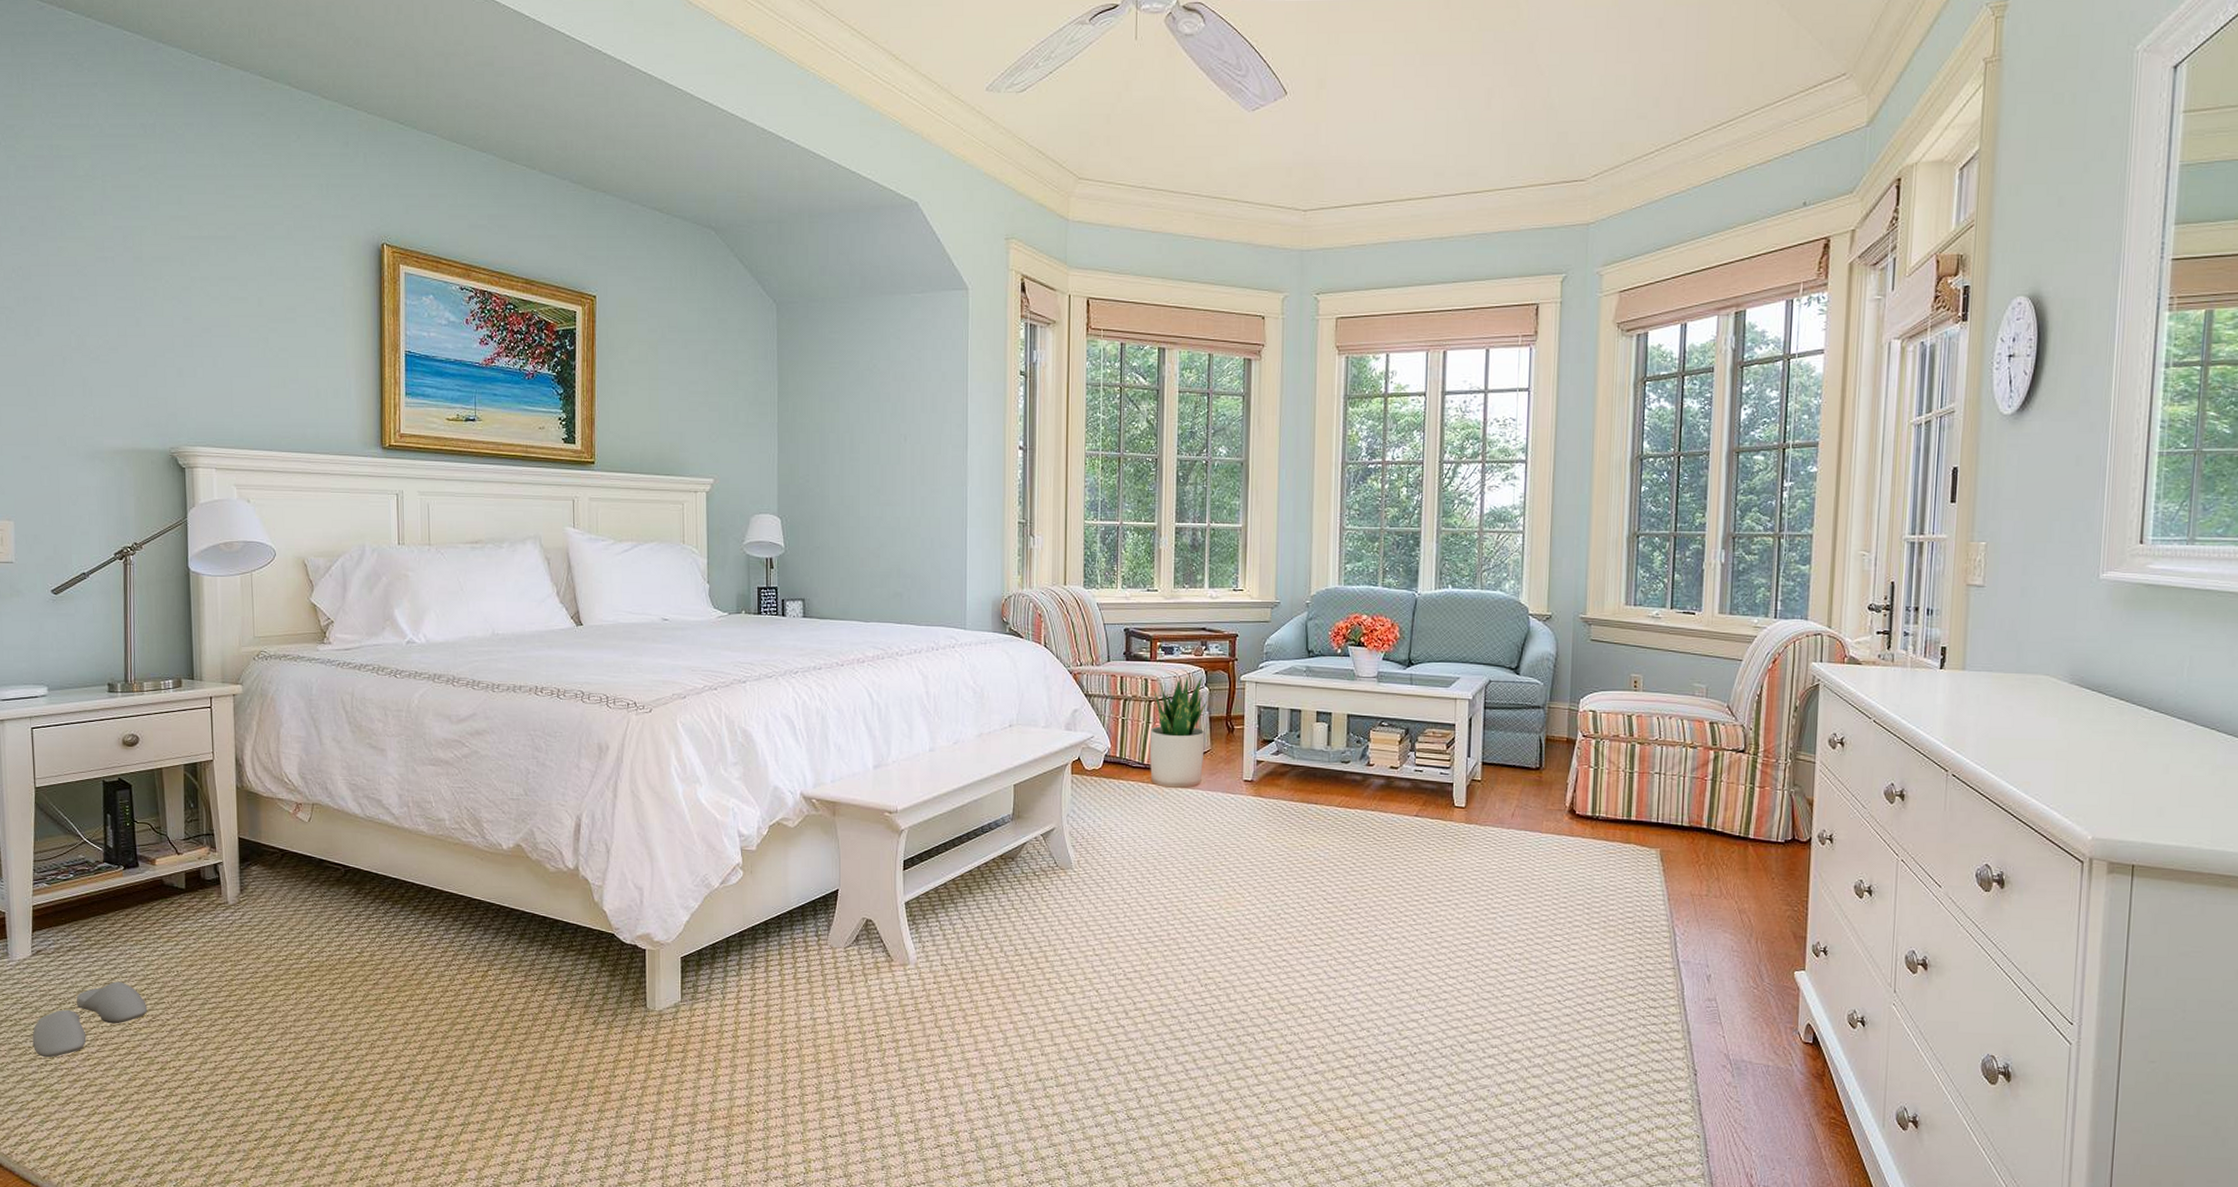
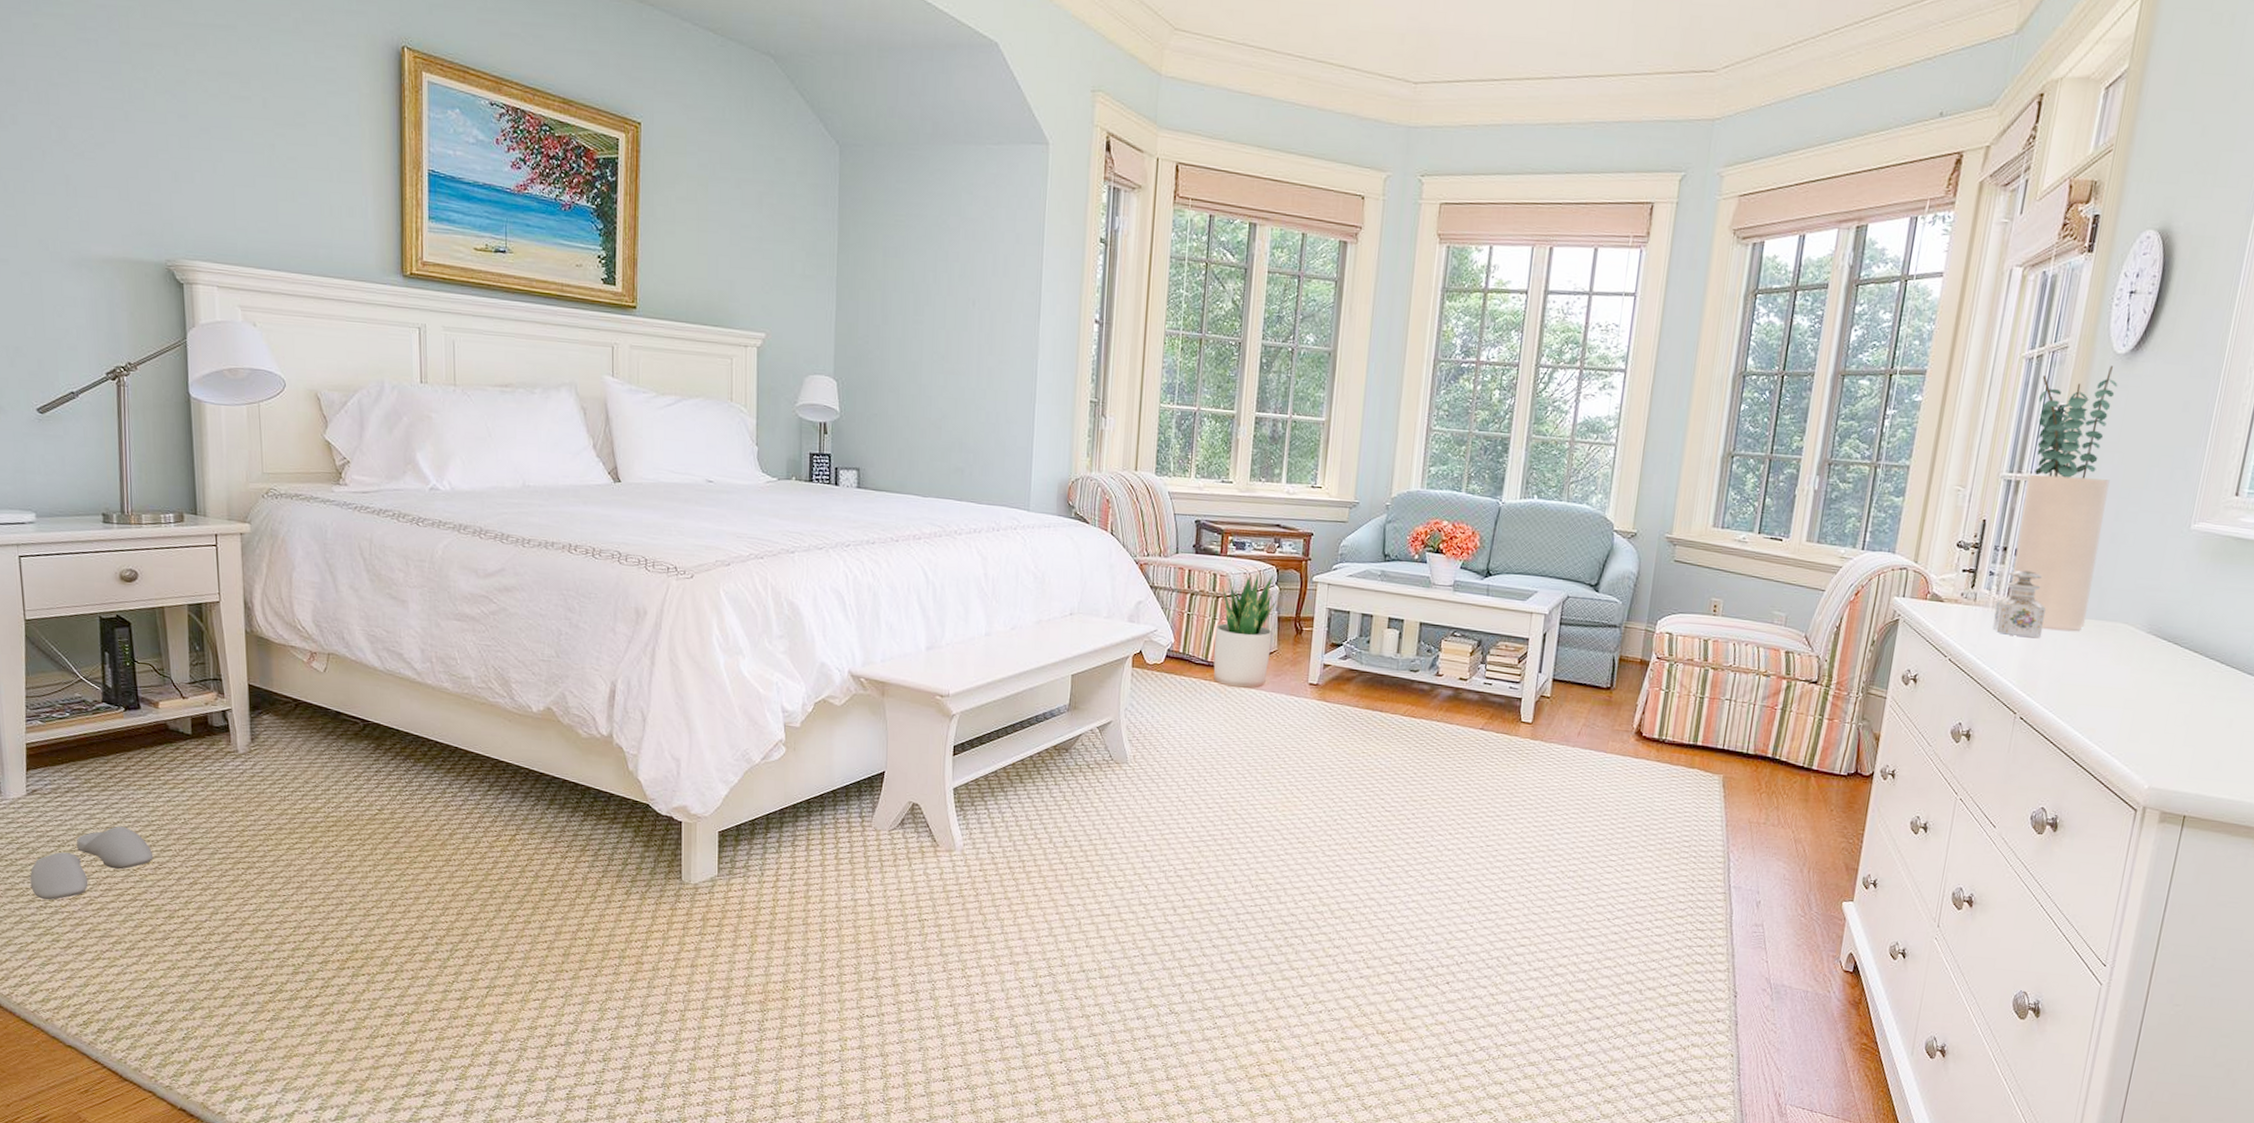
perfume bottle: none [1913,629,1965,695] -> present [1992,570,2046,638]
vase: none [1927,427,2013,687] -> present [2012,366,2118,632]

